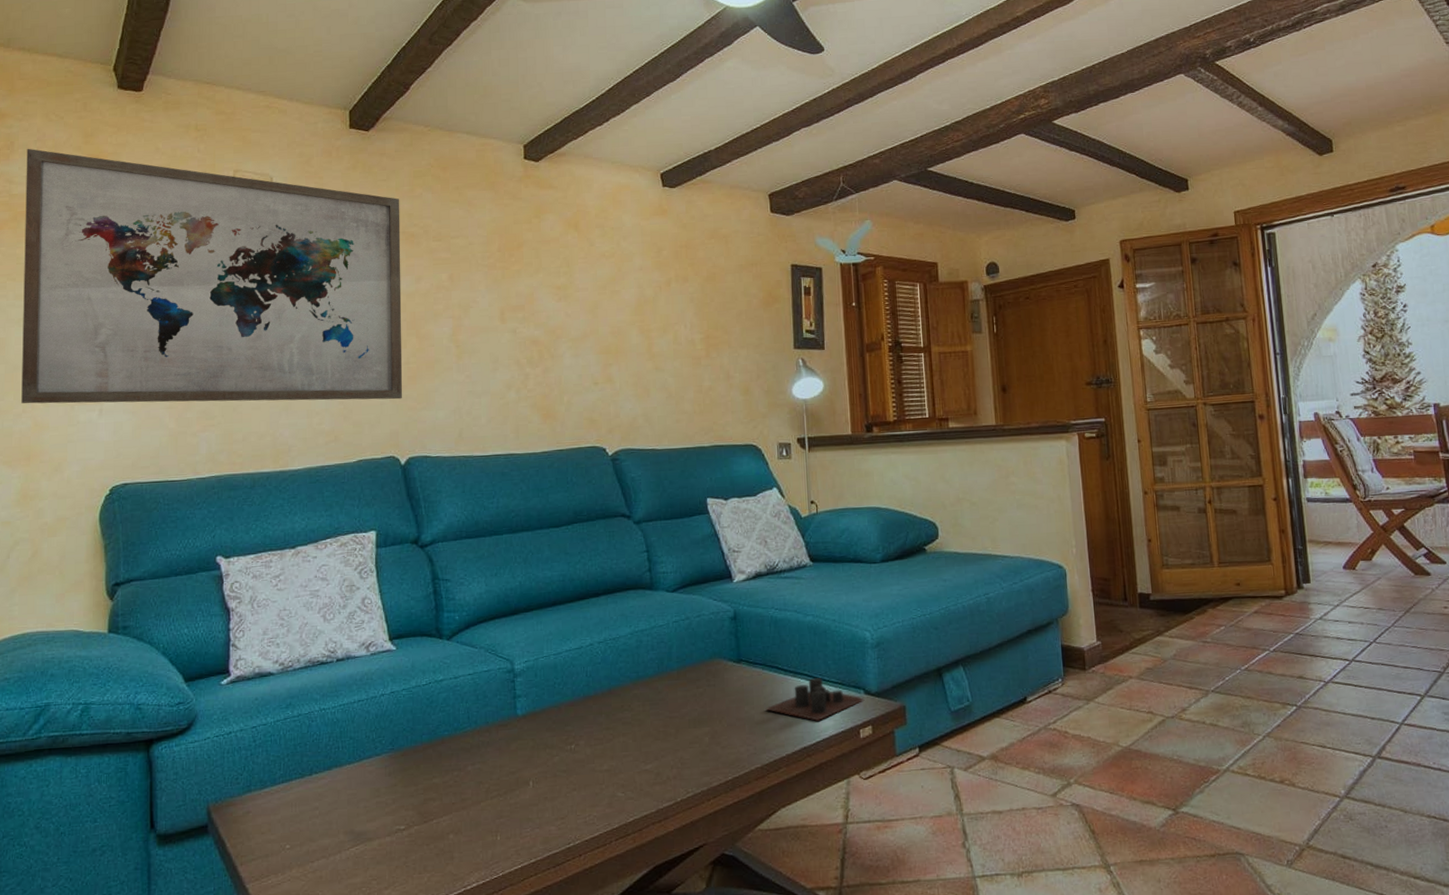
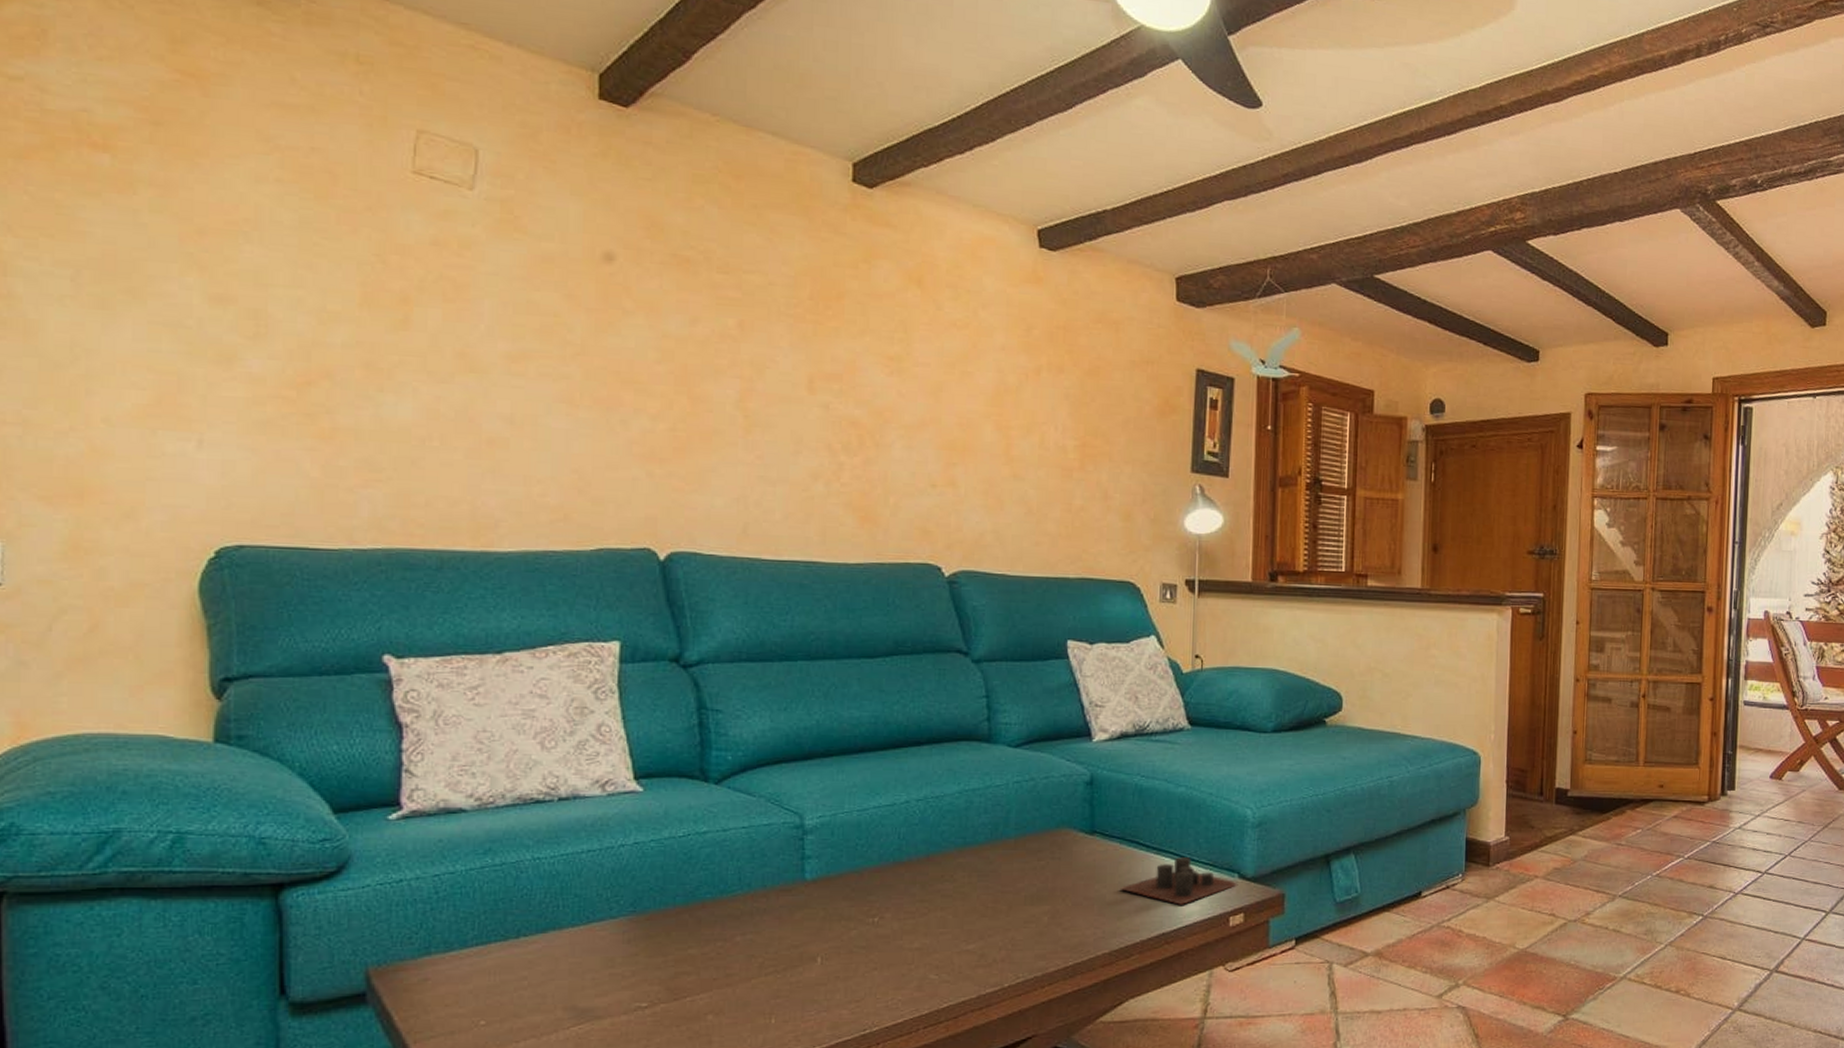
wall art: present [21,148,403,404] -> none [67,43,671,476]

